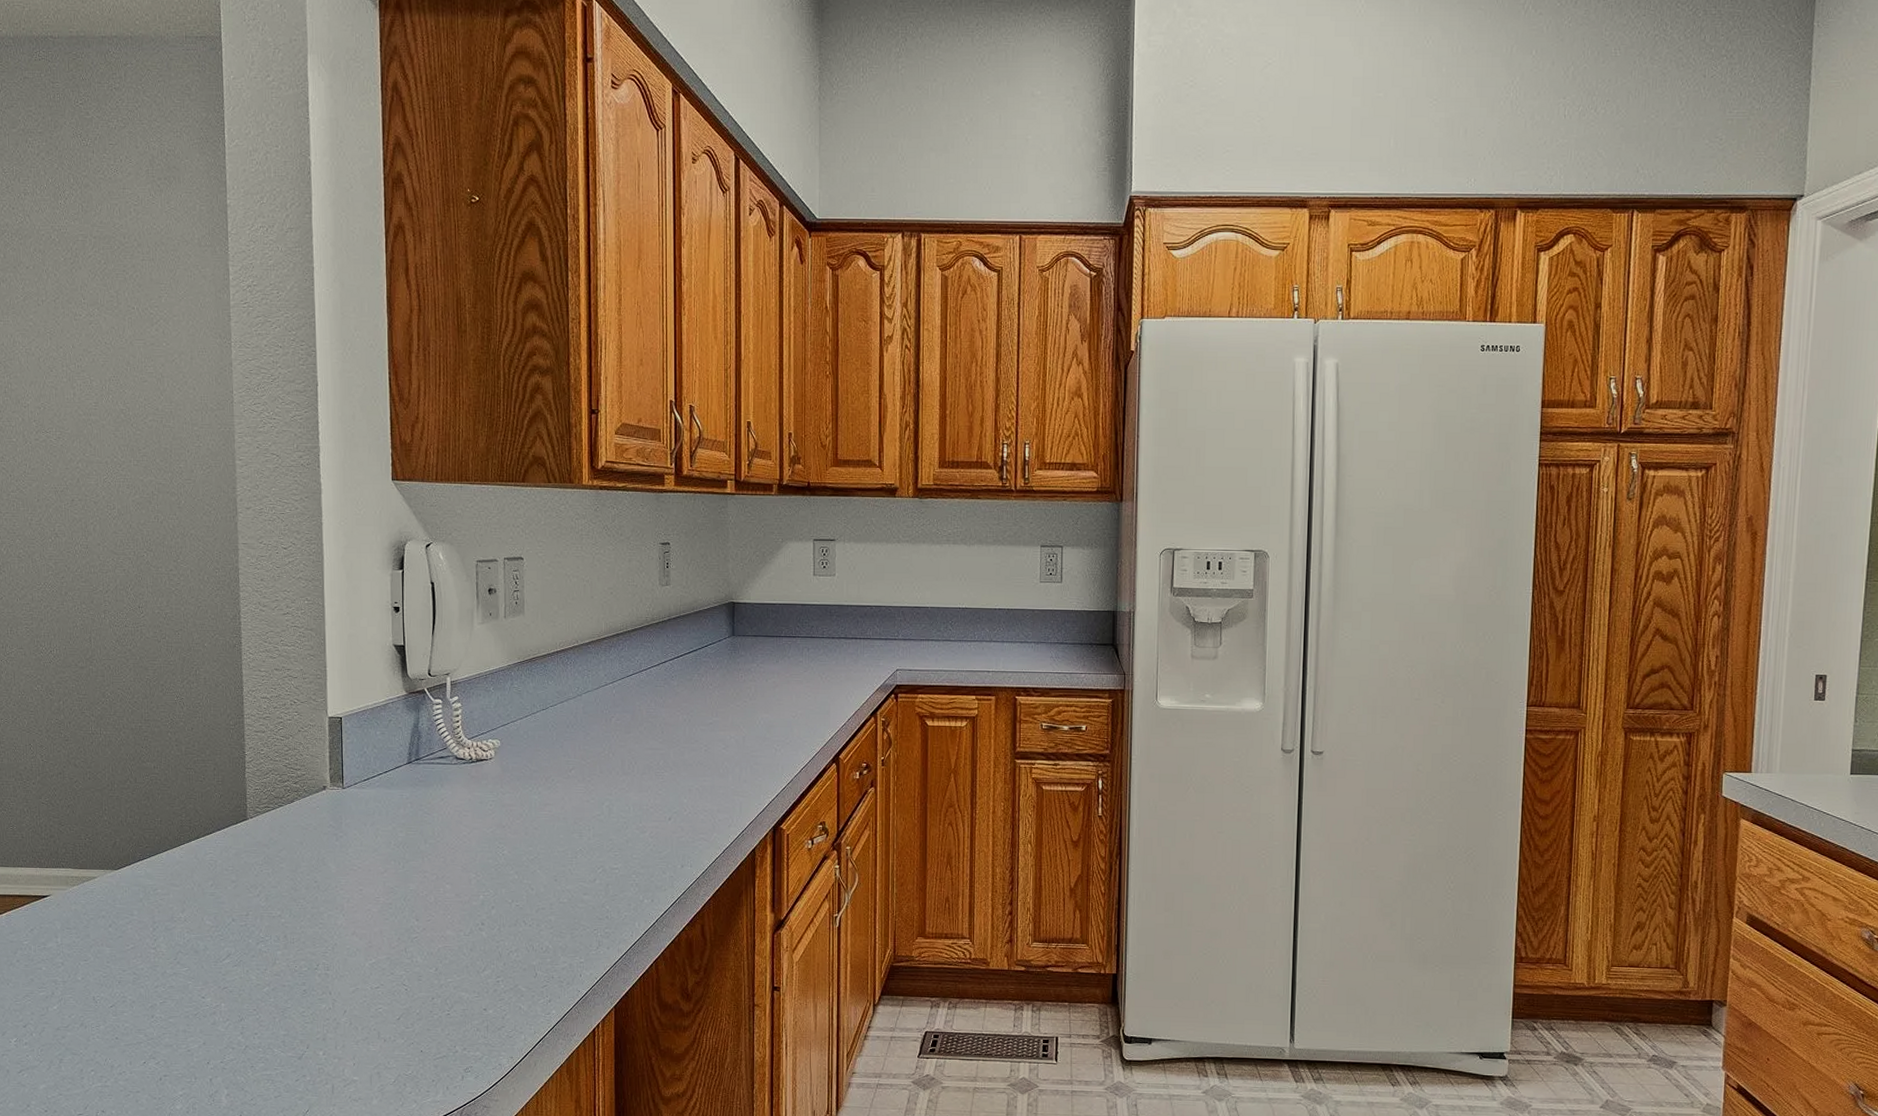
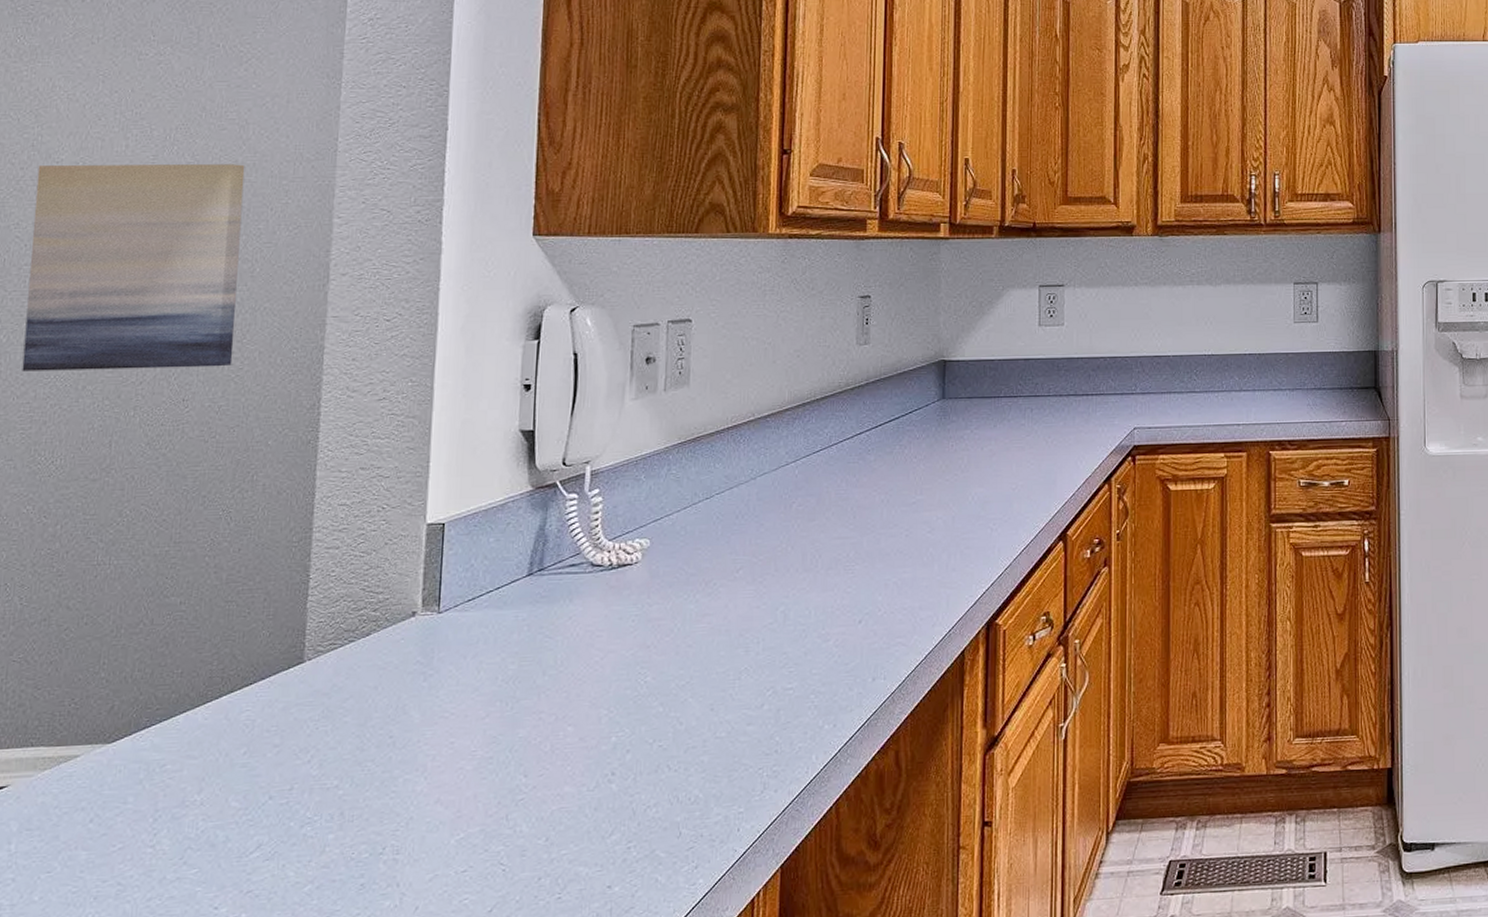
wall art: none [11,409,172,581] -> present [22,164,245,372]

